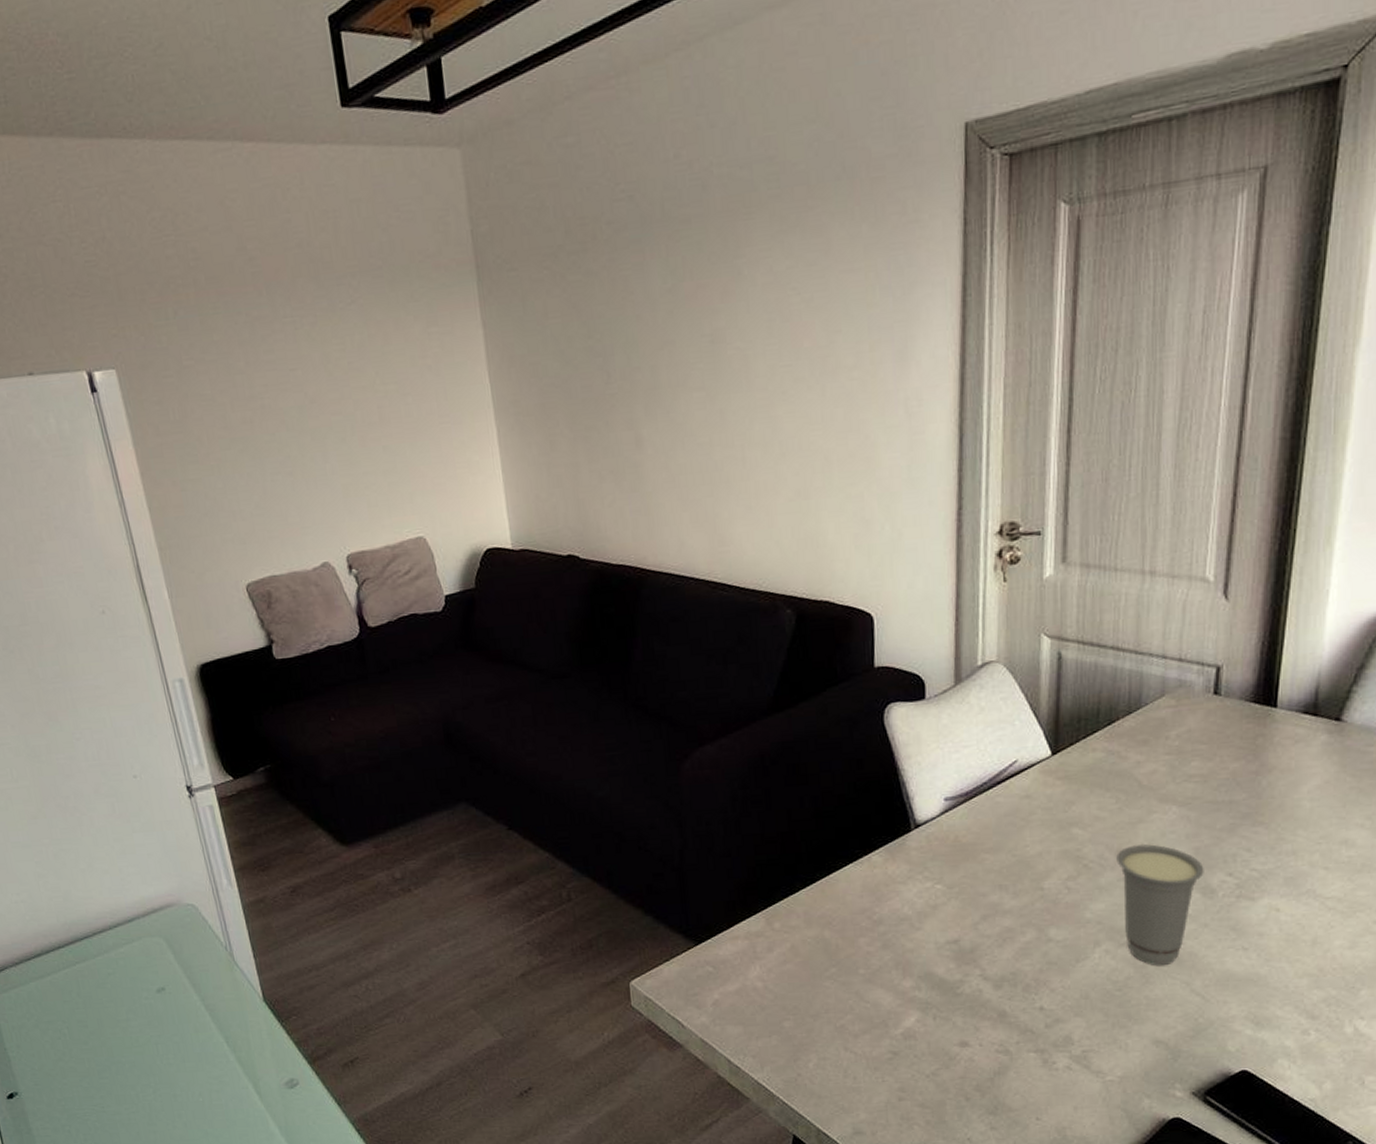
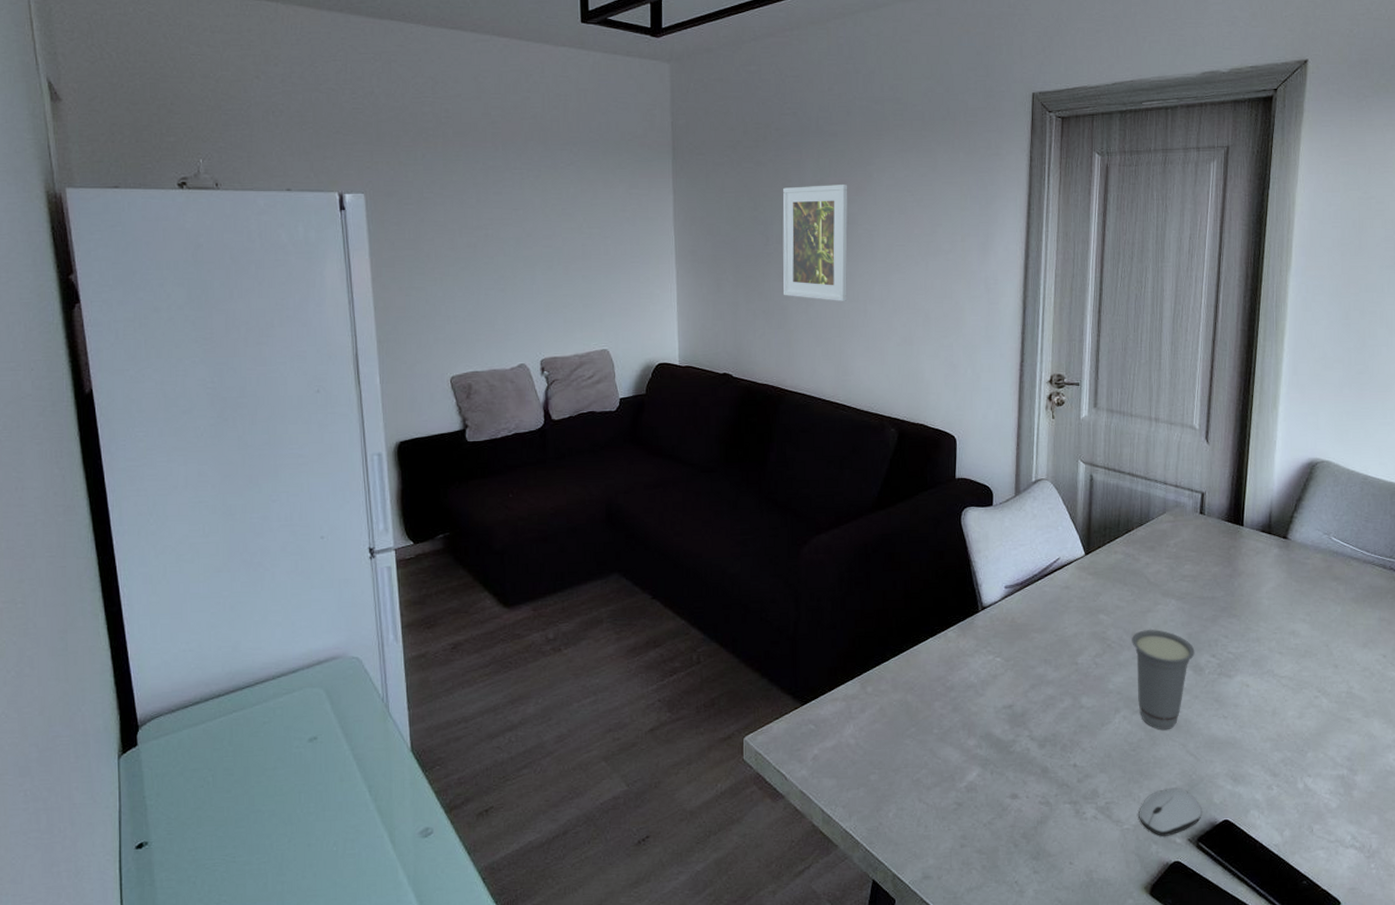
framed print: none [624,288,719,451] -> present [782,183,848,302]
computer mouse: none [1126,1033,1211,1089] -> present [1139,787,1202,836]

